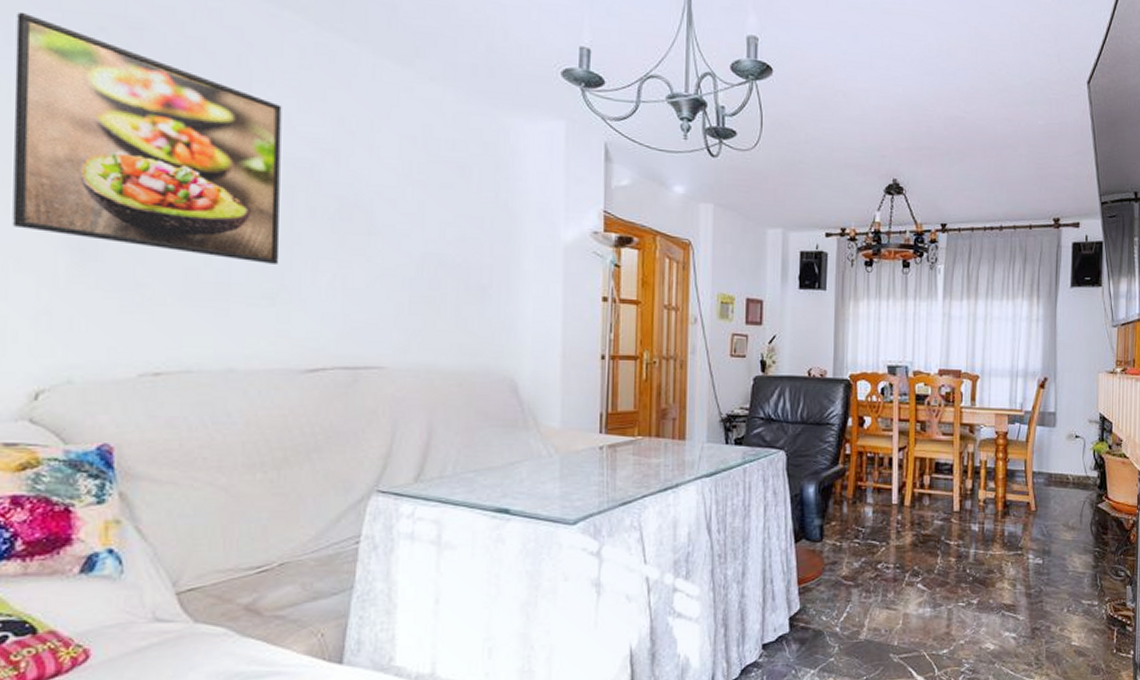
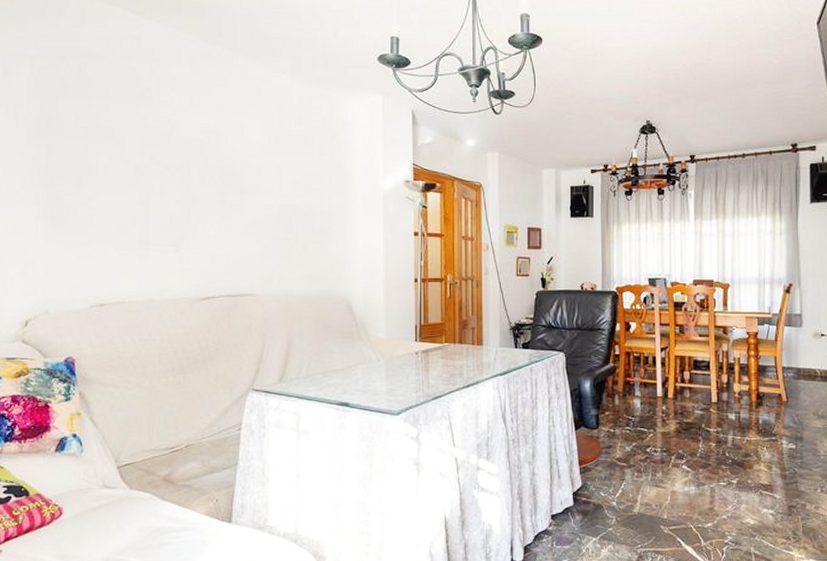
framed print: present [12,11,282,264] -> none [9,51,181,220]

